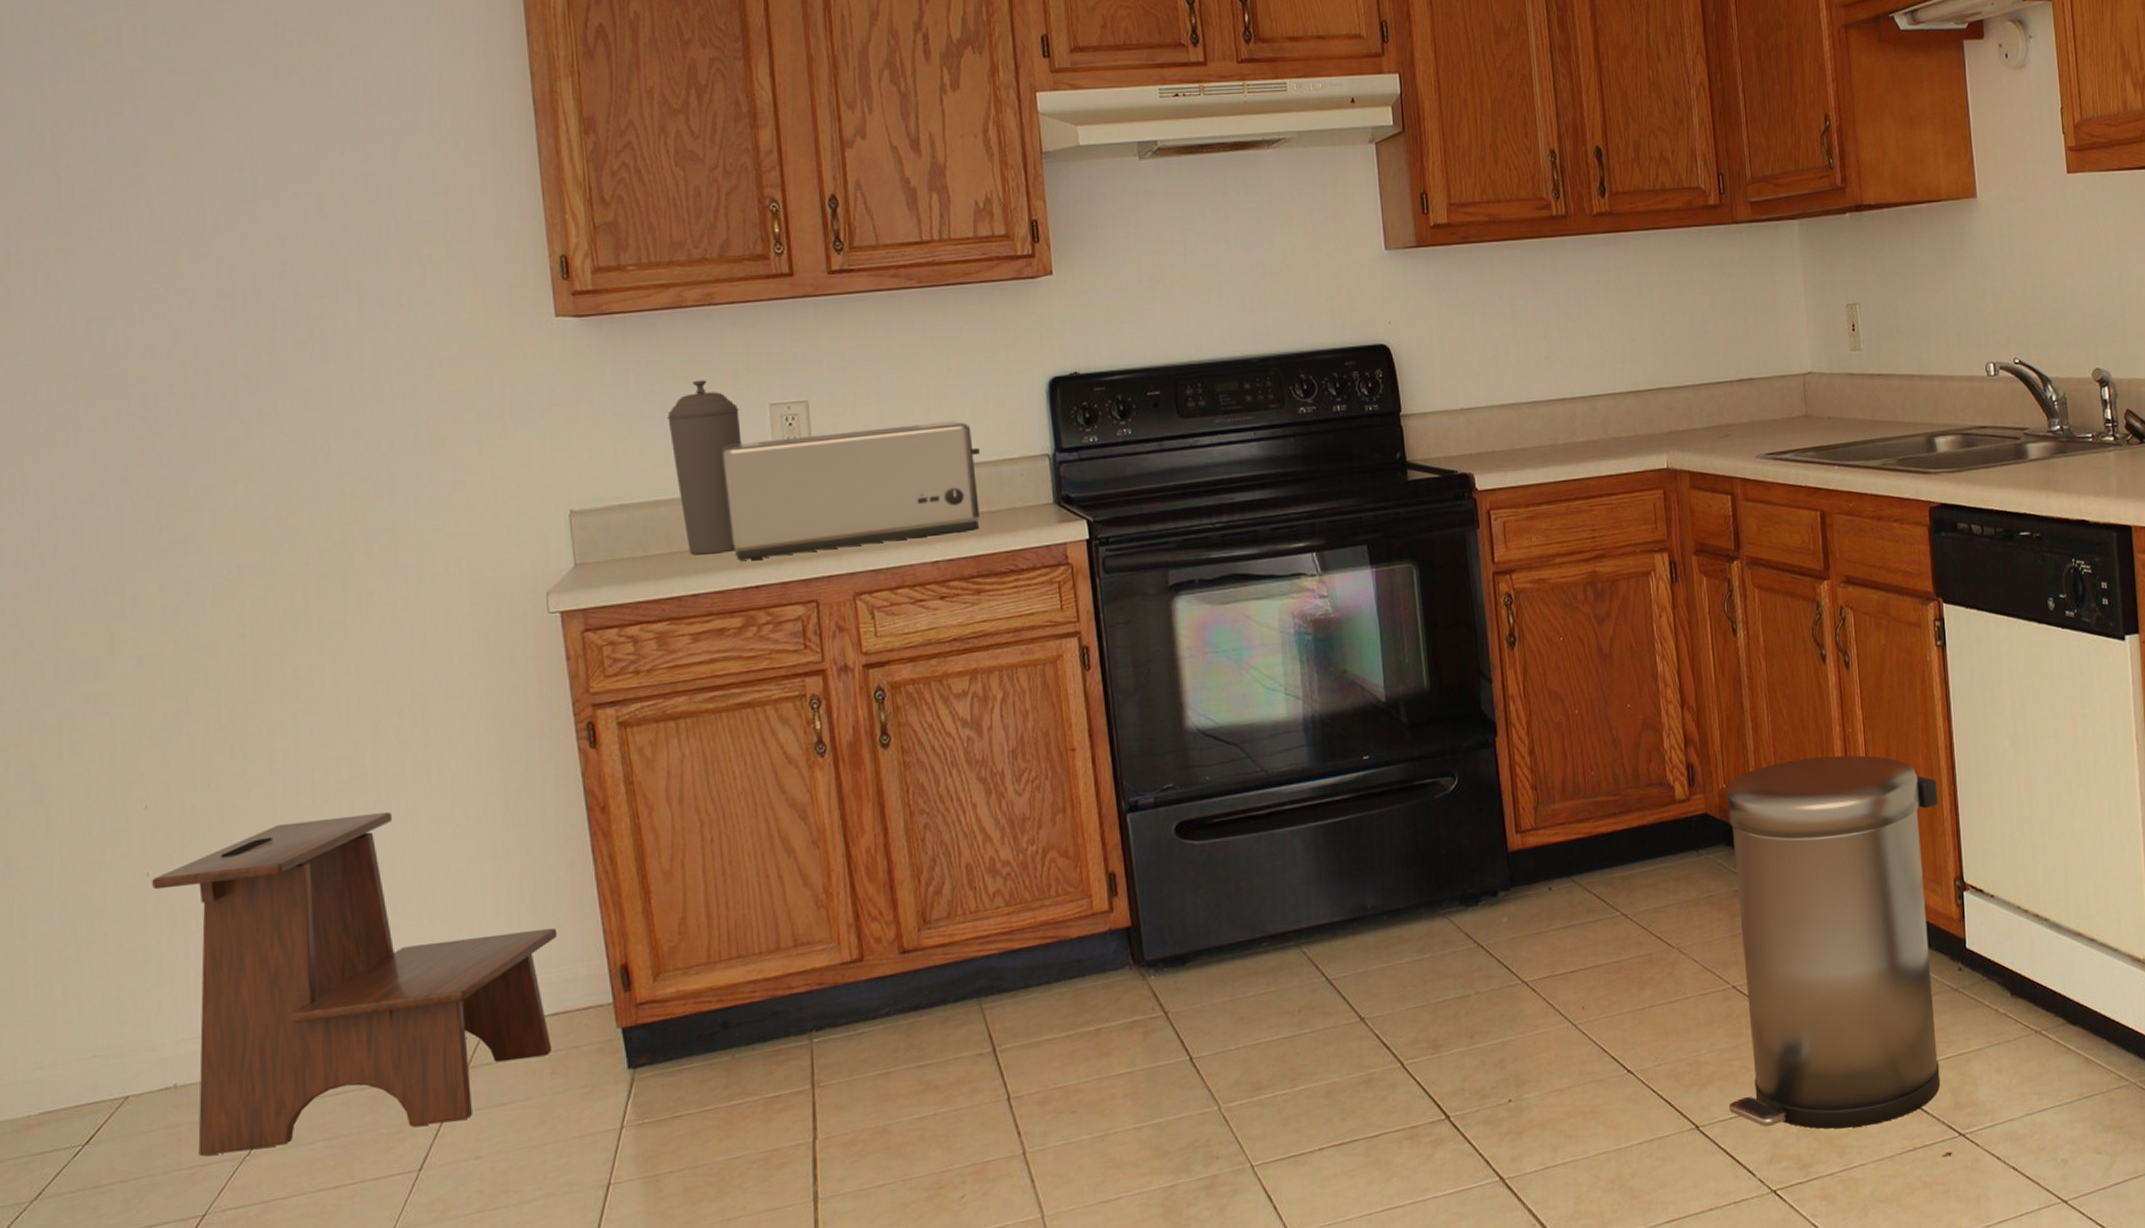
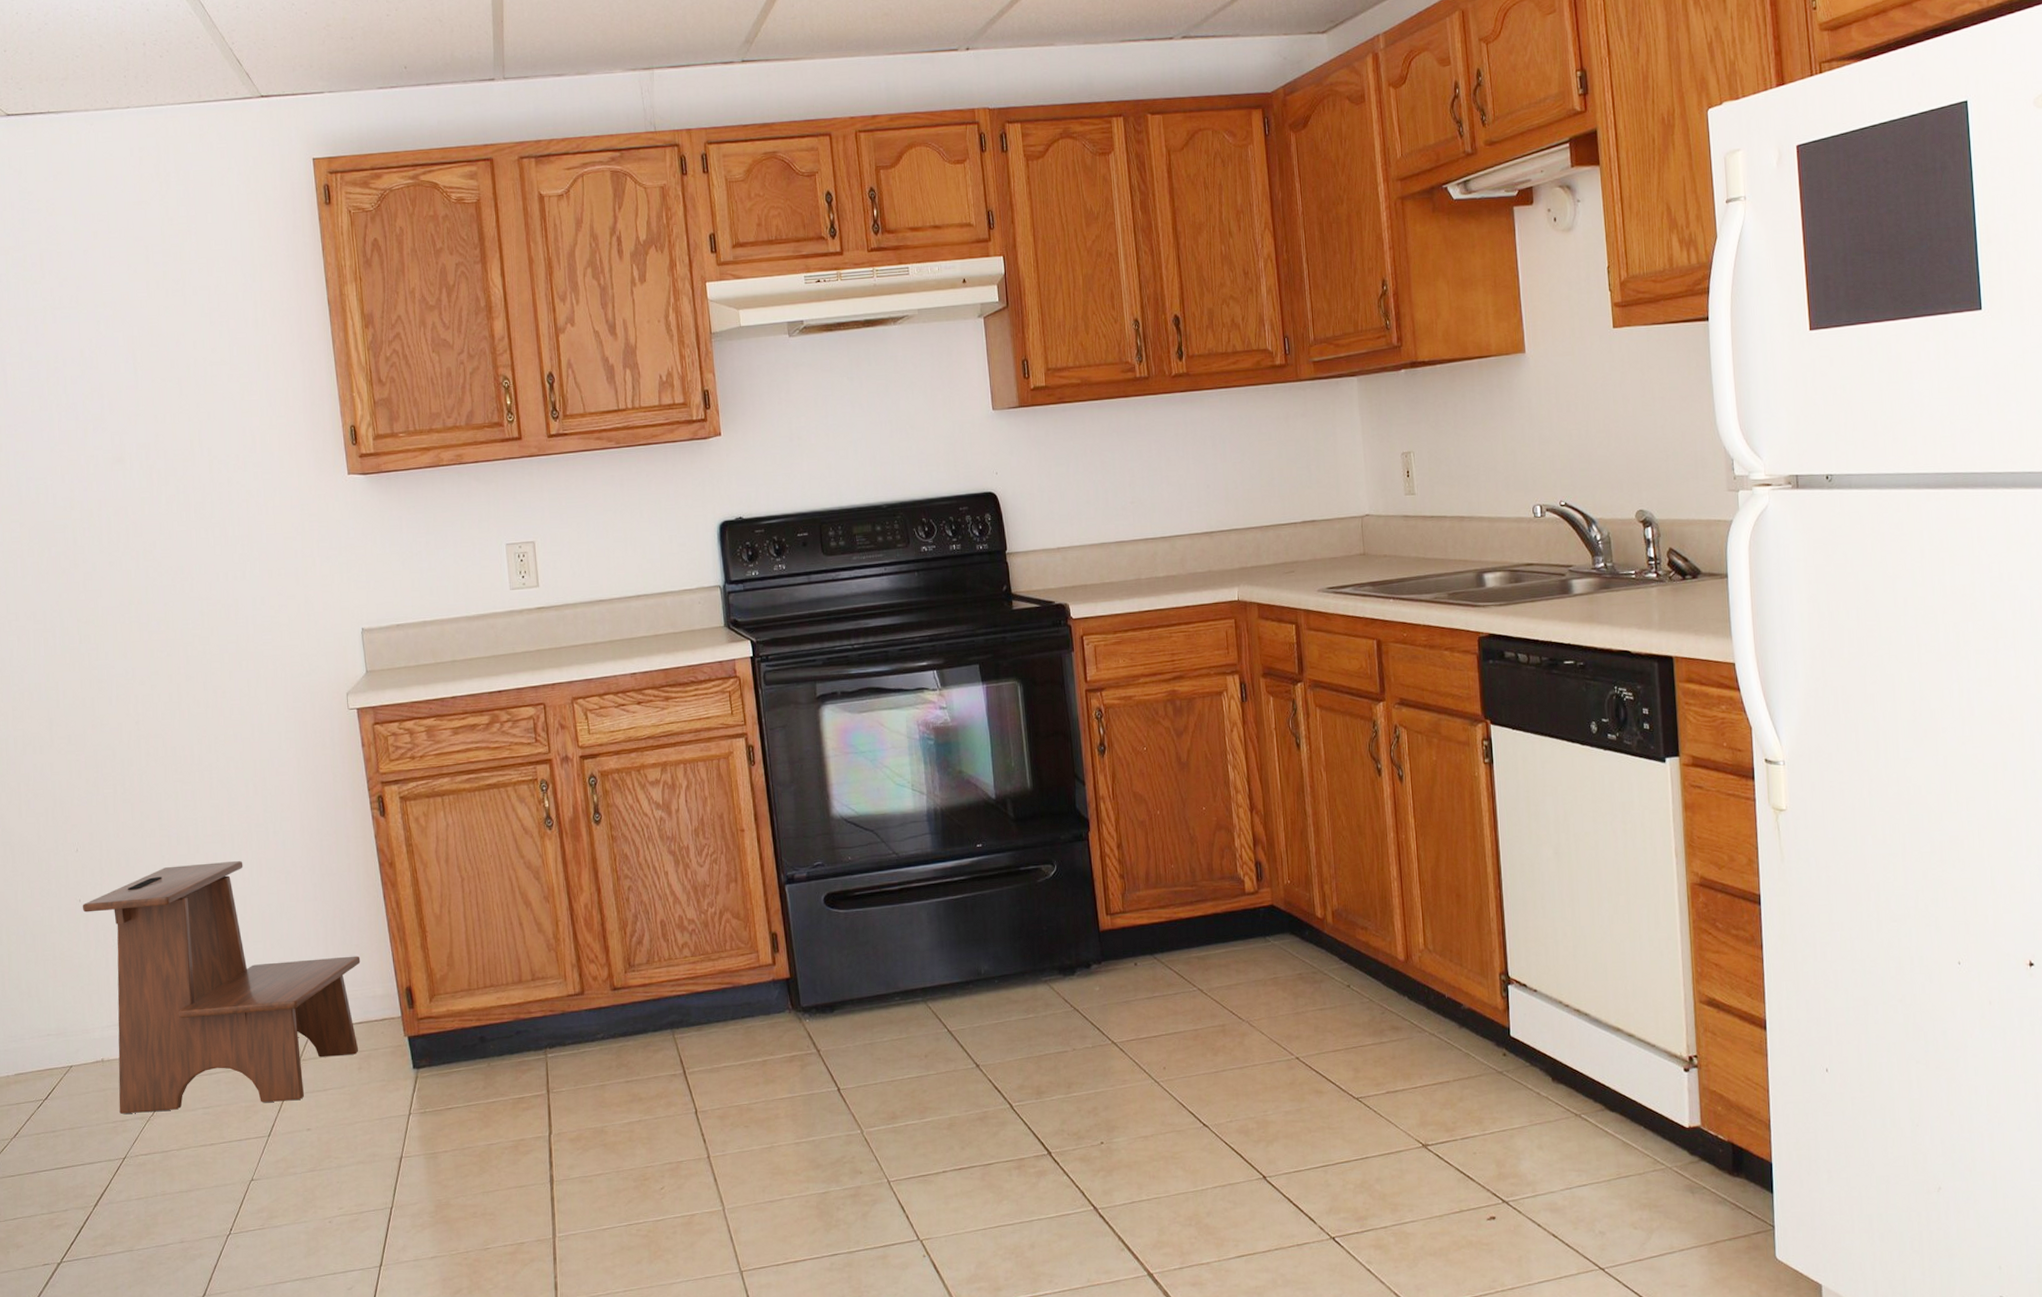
canister: present [666,380,742,555] -> none [430,524,486,665]
toaster: present [721,421,981,561] -> none [470,558,667,671]
pedal bin: present [1727,755,1941,1129] -> none [1291,858,1486,1188]

